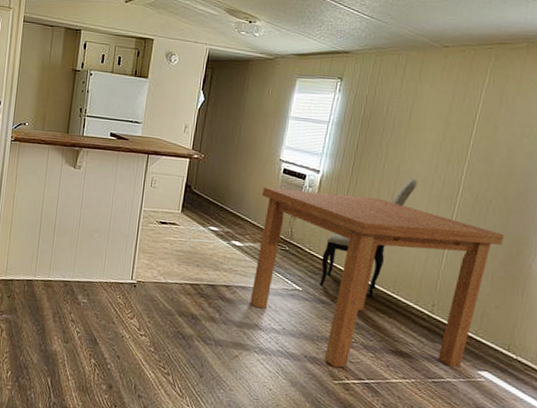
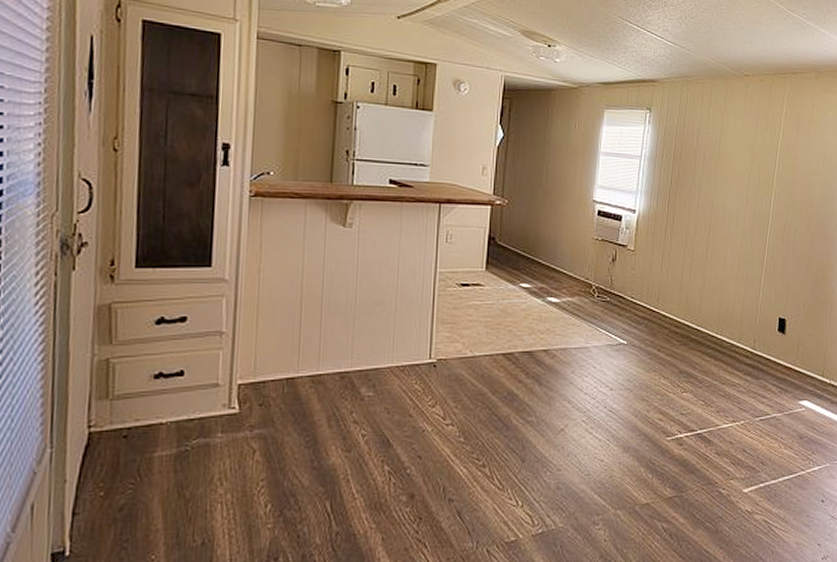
dining table: present [250,187,504,368] -> none [572,232,810,423]
dining chair: present [320,179,418,298] -> none [645,213,731,341]

